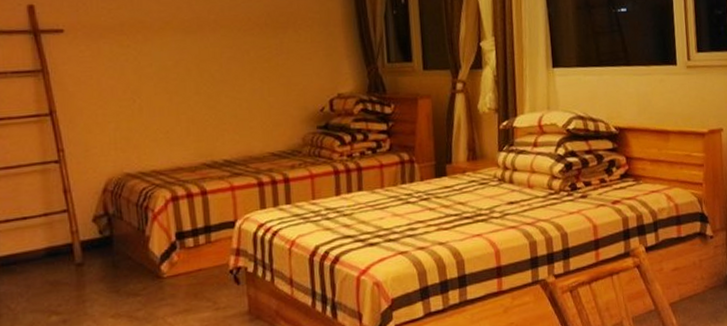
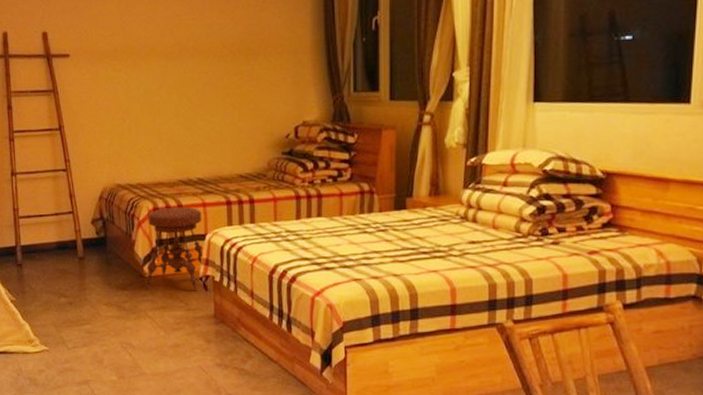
stool: none [163,192,233,293] -> present [145,207,203,293]

